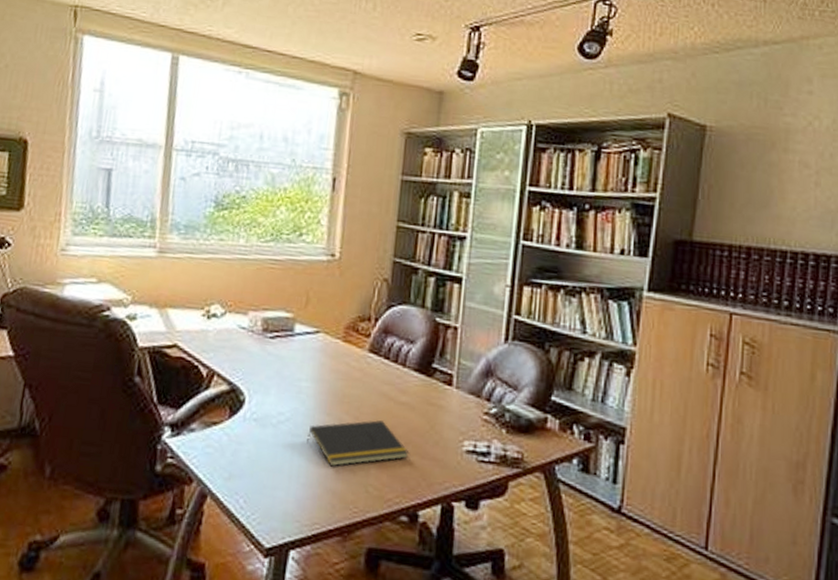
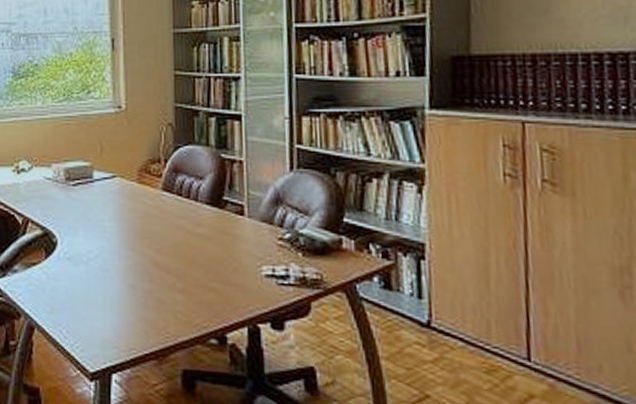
notepad: present [307,420,410,467] -> none [116,252,211,297]

